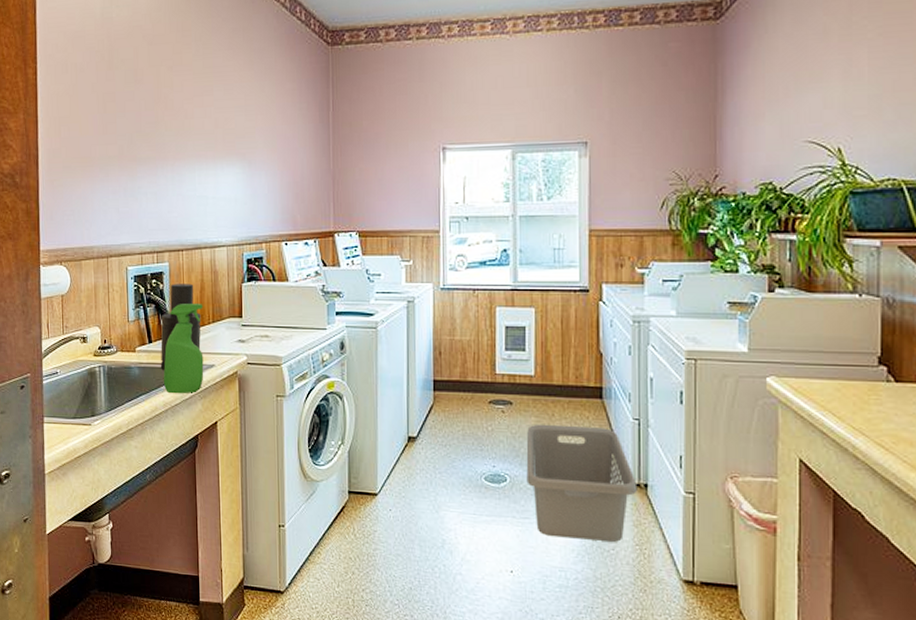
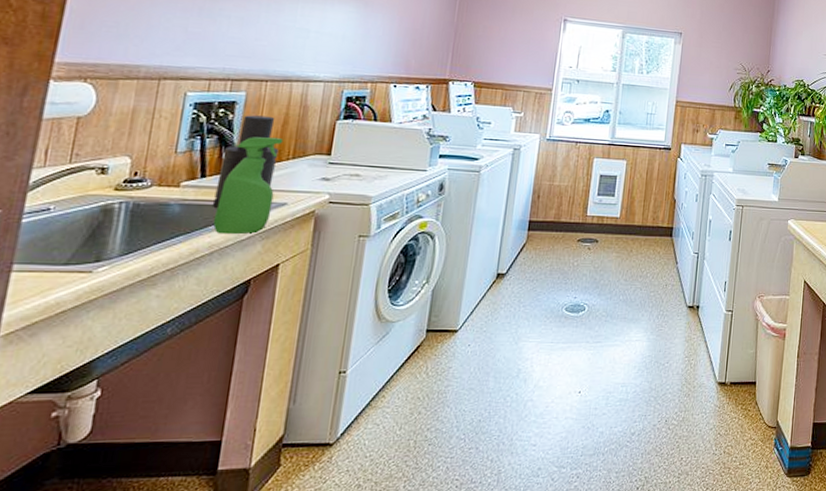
laundry basket: present [526,424,638,542] -> none [602,258,692,357]

